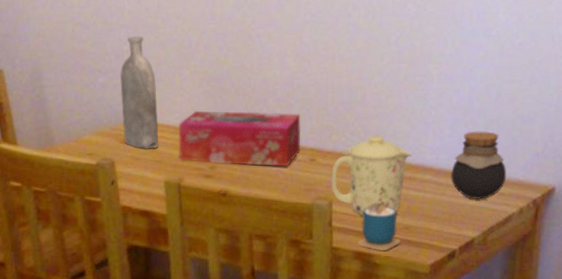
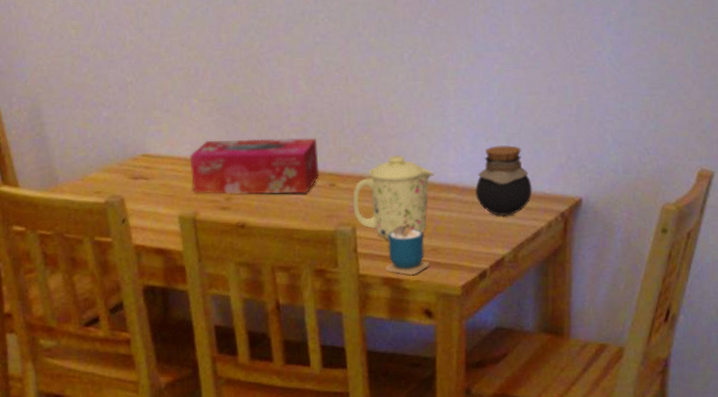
bottle: present [119,35,159,149] -> none [124,66,170,184]

